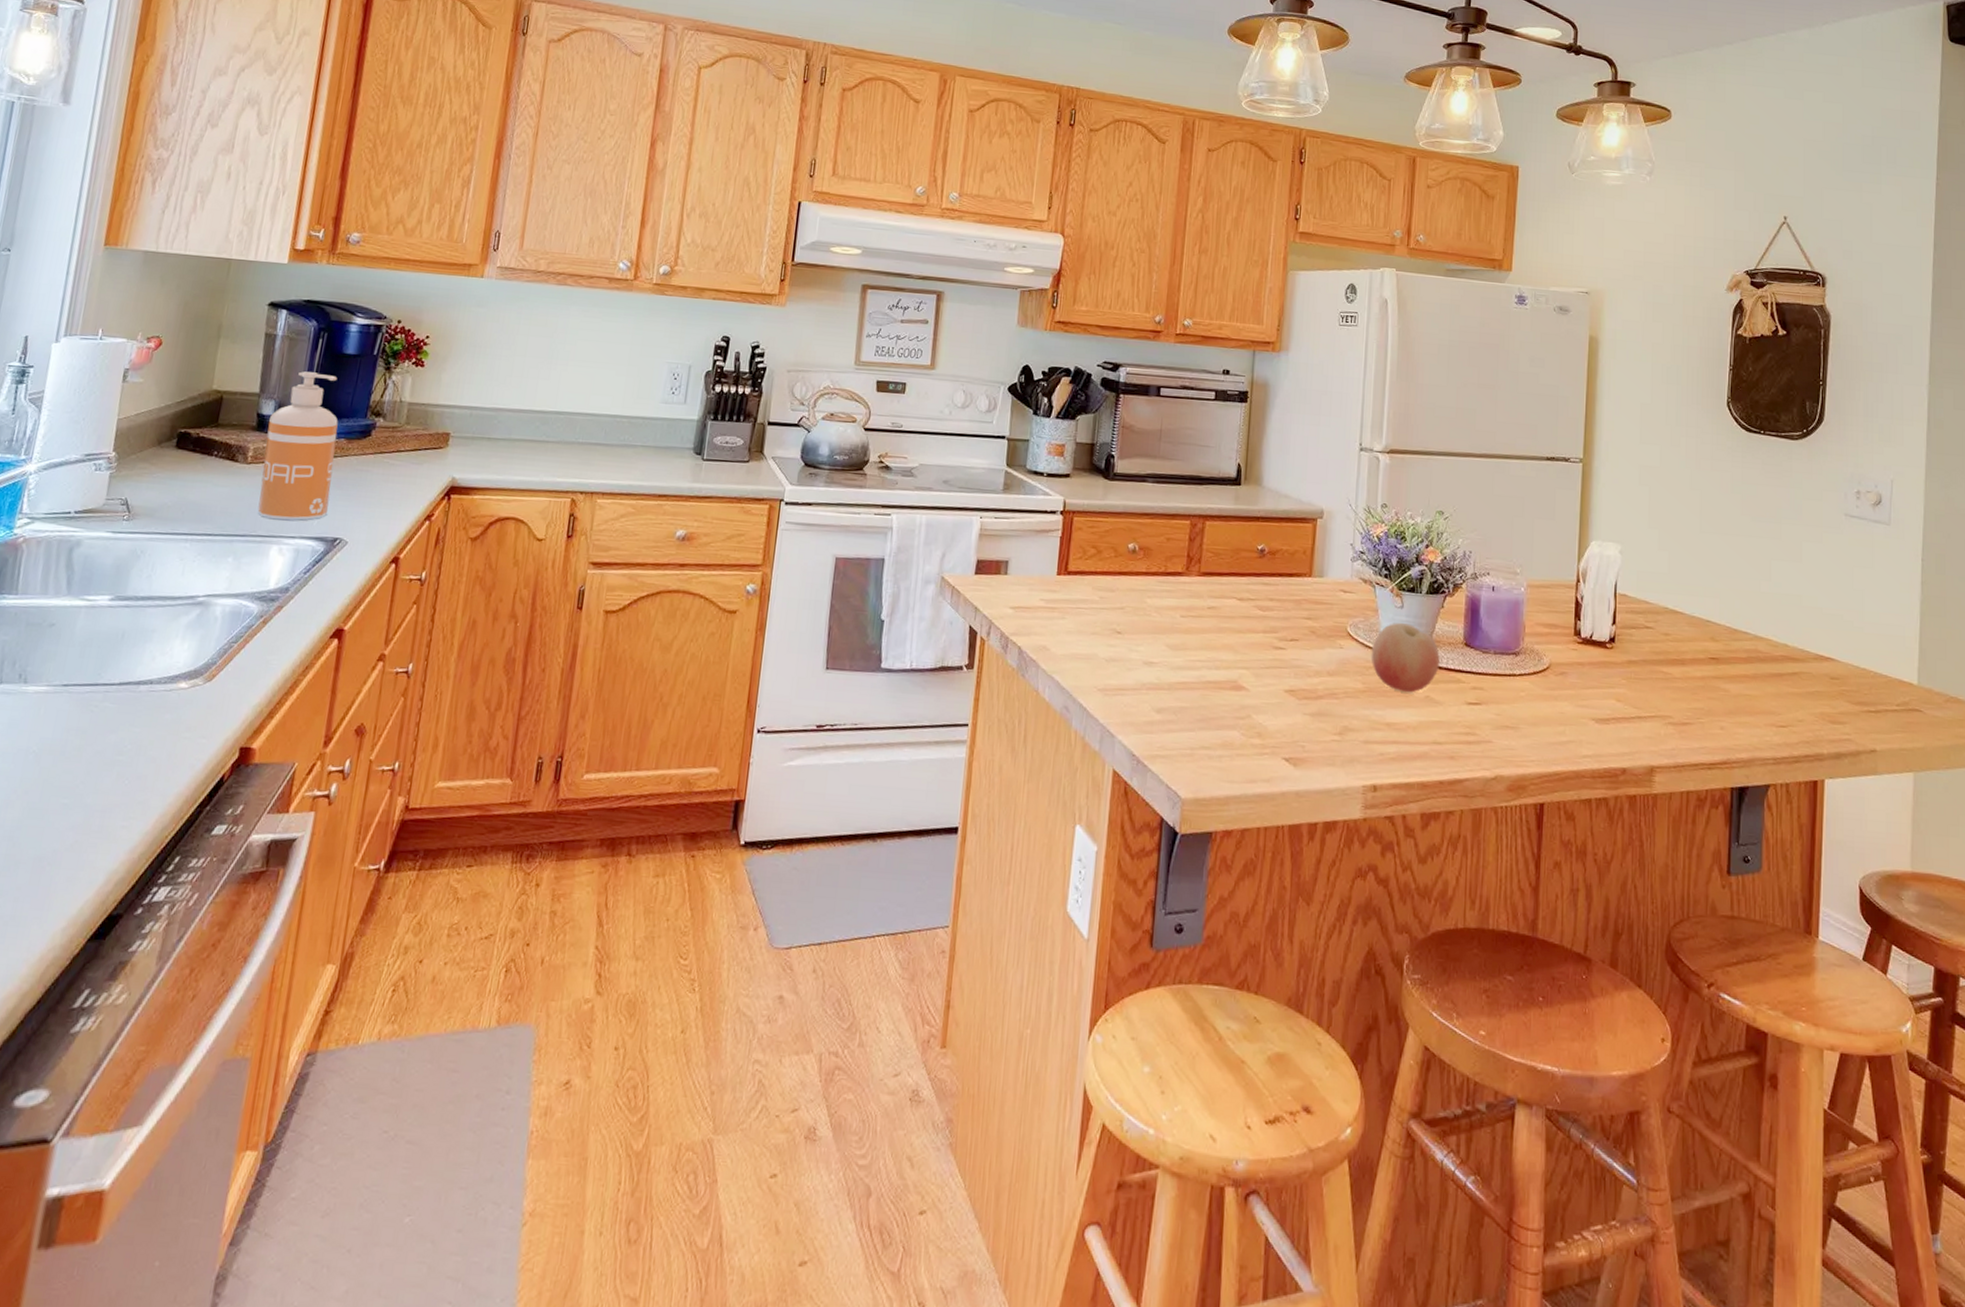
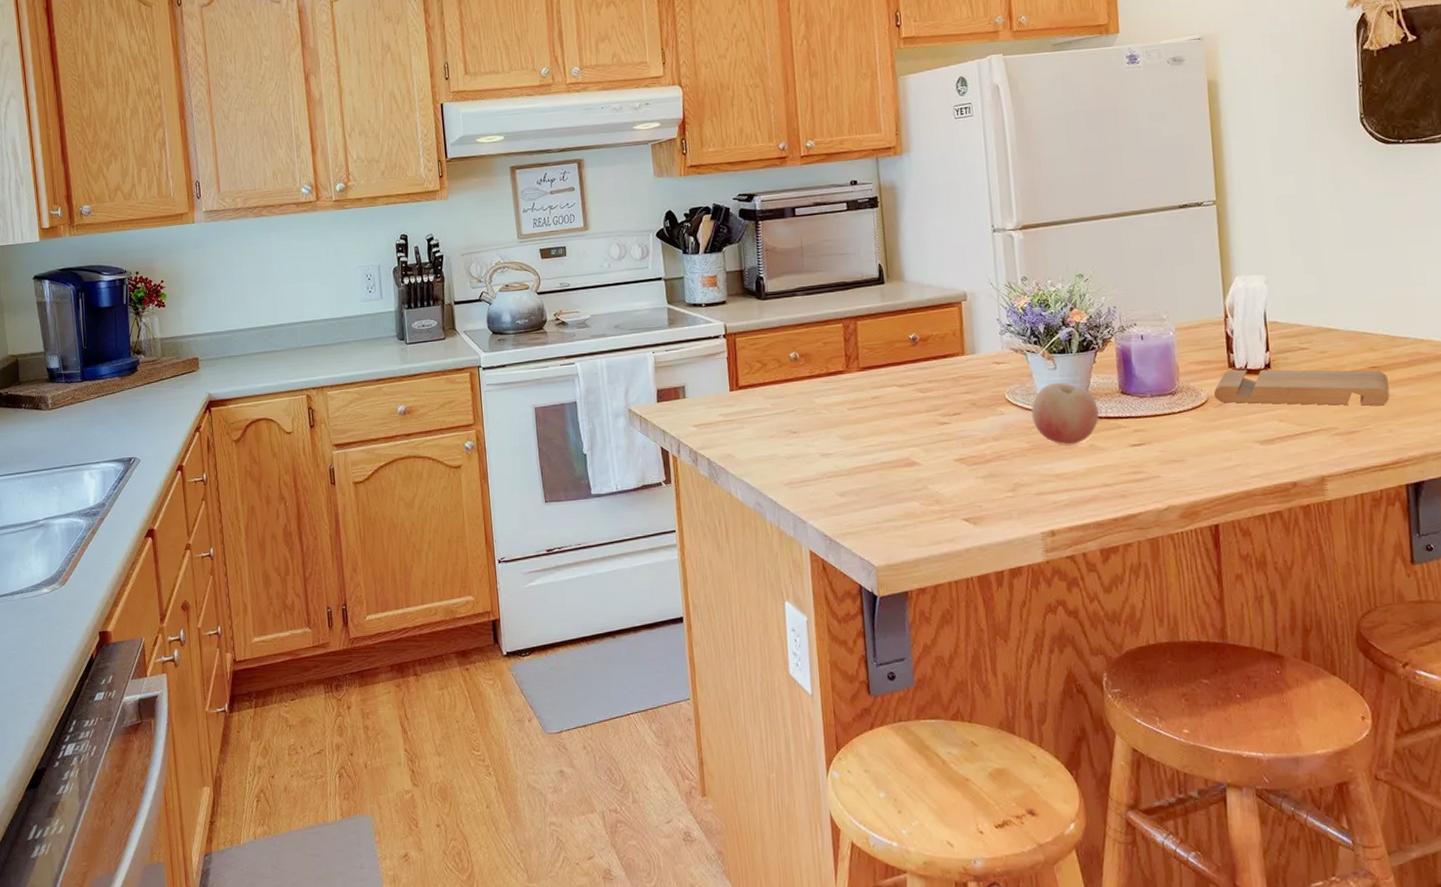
soap dispenser: present [257,371,338,522] -> none [56,327,119,452]
cutting board: none [1556,638,1725,700] -> present [1213,369,1390,406]

